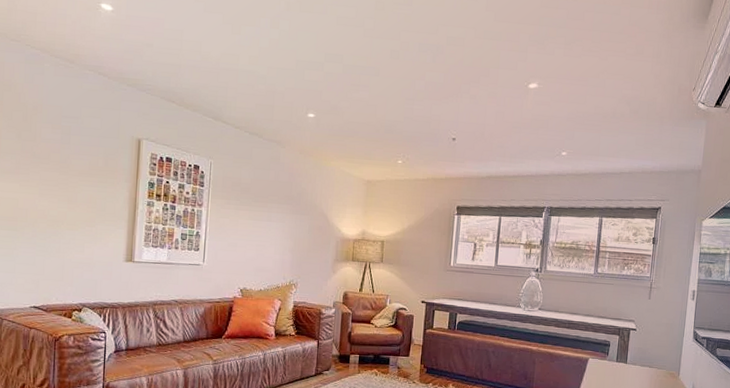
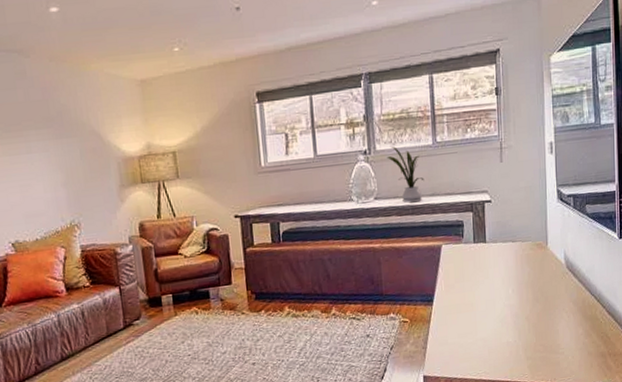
house plant: none [554,270,583,319] -> present [387,147,425,203]

